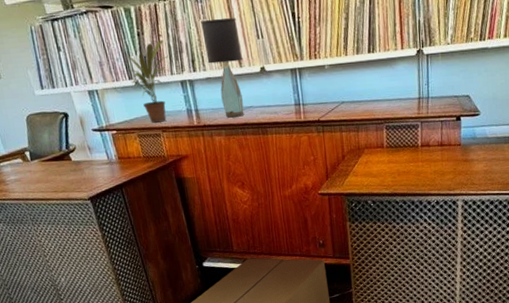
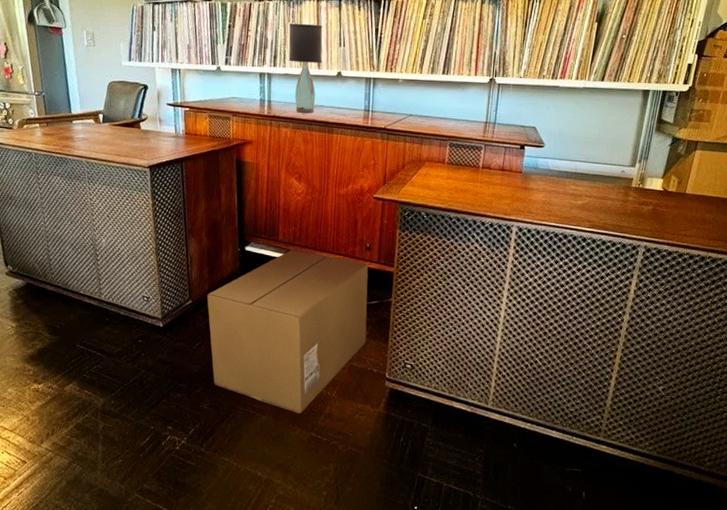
potted plant: present [125,40,171,123] -> none [213,34,253,107]

